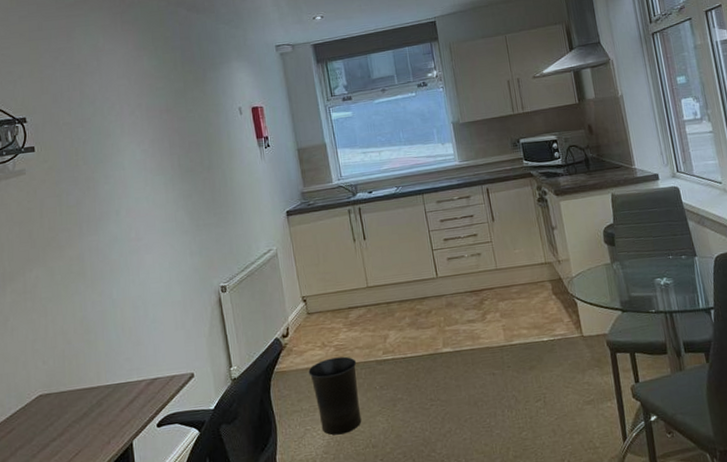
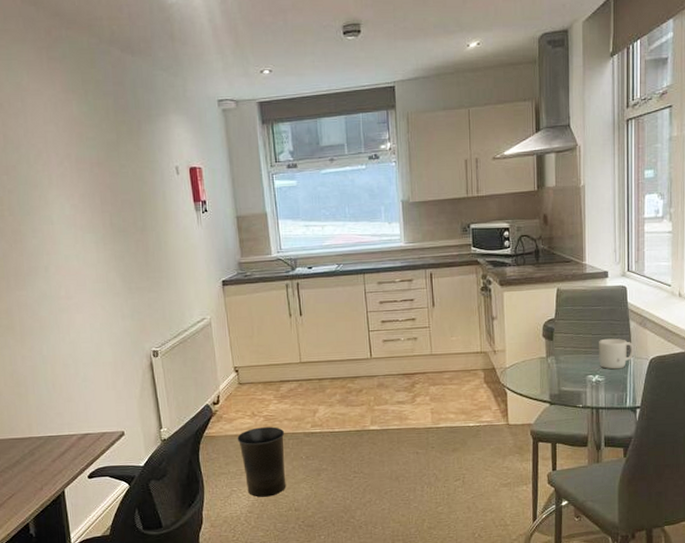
mug: none [660,239,698,271] -> present [599,338,635,370]

